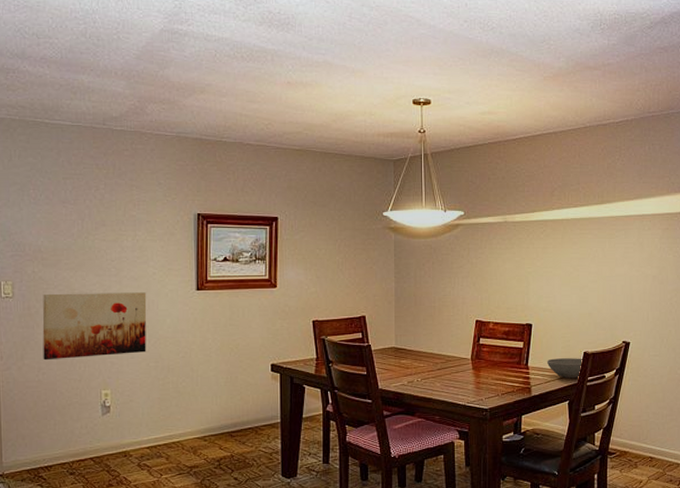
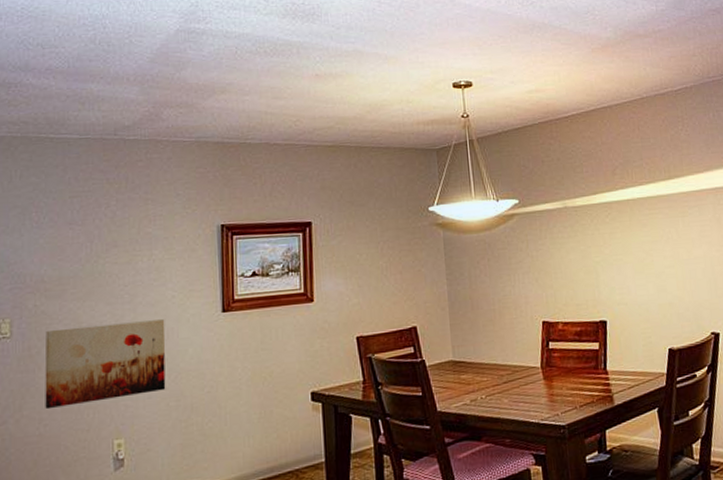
bowl: present [546,358,582,379] -> none [627,356,668,382]

